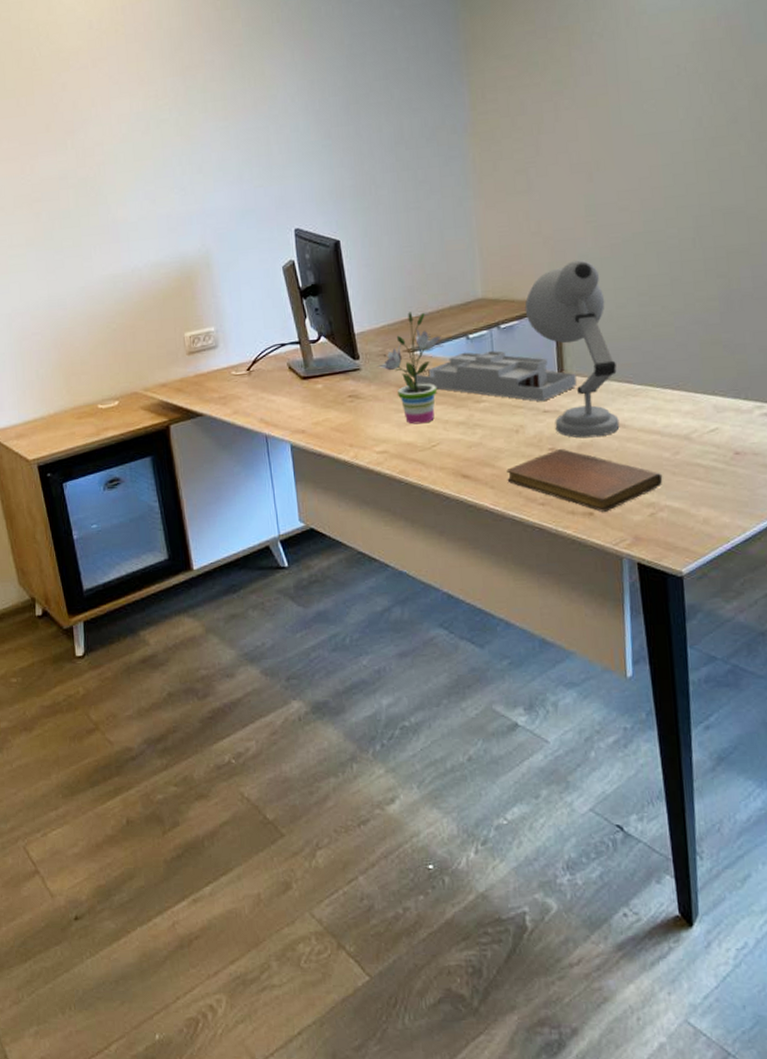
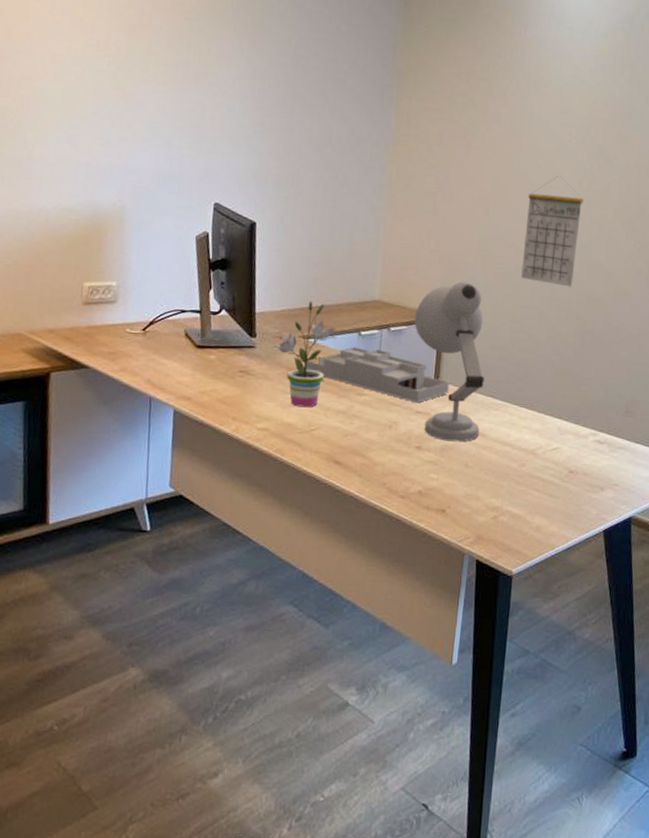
notebook: present [506,449,663,512] -> none [374,448,509,510]
calendar: none [637,117,707,245] -> present [521,175,583,287]

